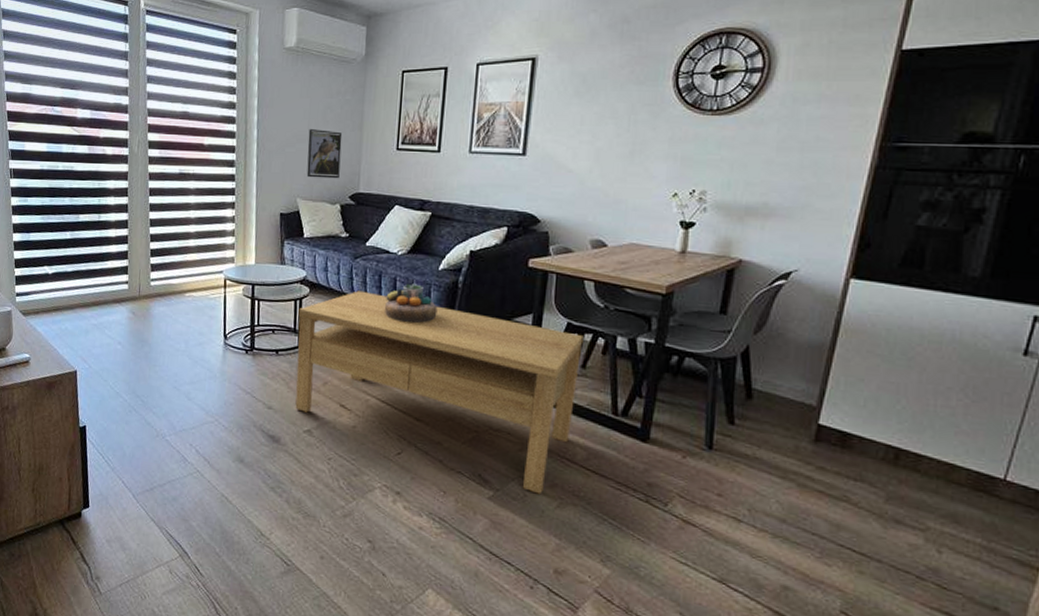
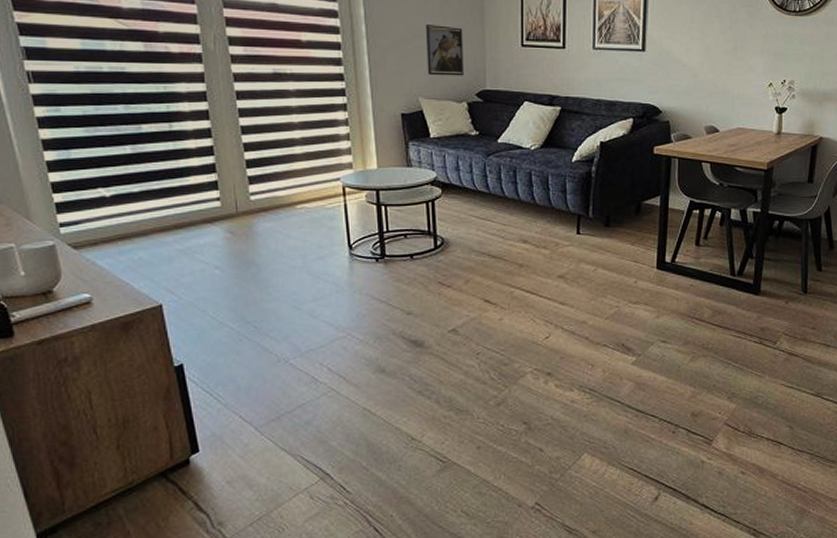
coffee table: present [295,291,583,495] -> none [432,188,704,353]
decorative bowl: present [384,283,438,324] -> none [521,177,574,215]

